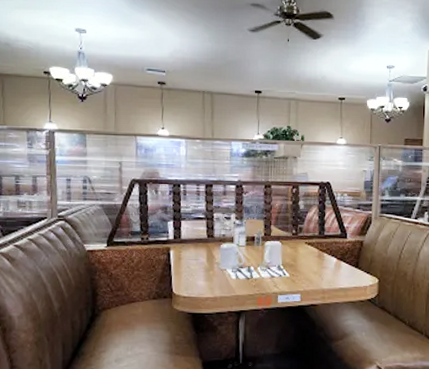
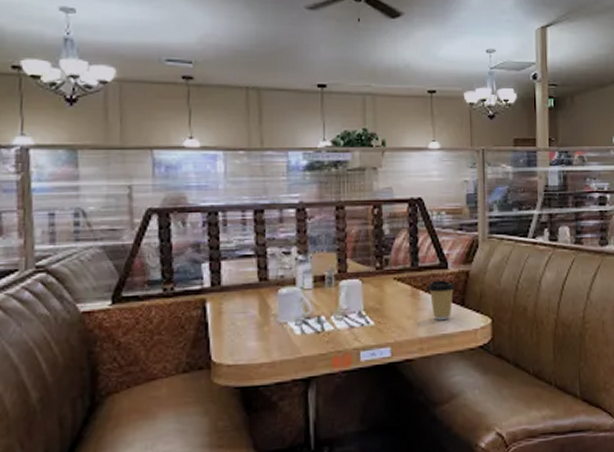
coffee cup: none [330,246,351,278] -> present [427,280,455,321]

